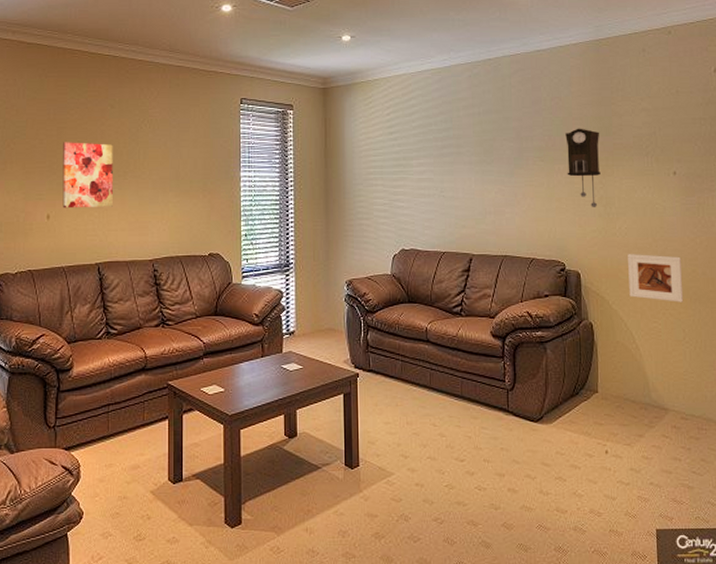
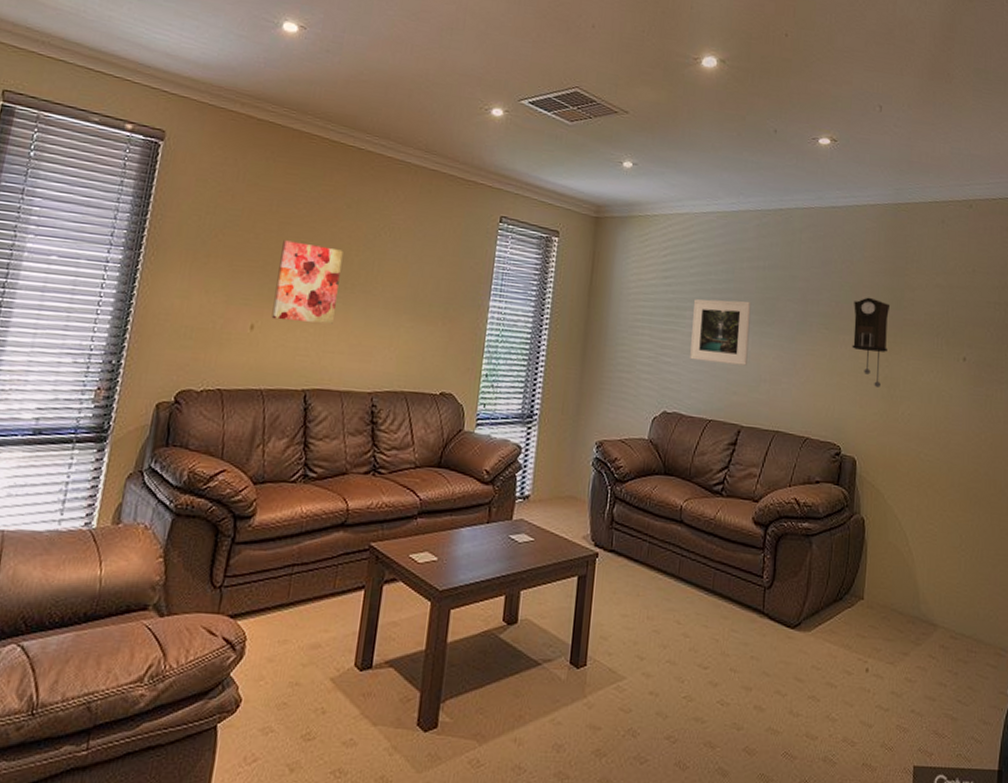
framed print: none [419,145,472,202] -> present [690,299,751,366]
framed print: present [628,254,684,302] -> none [906,444,965,504]

